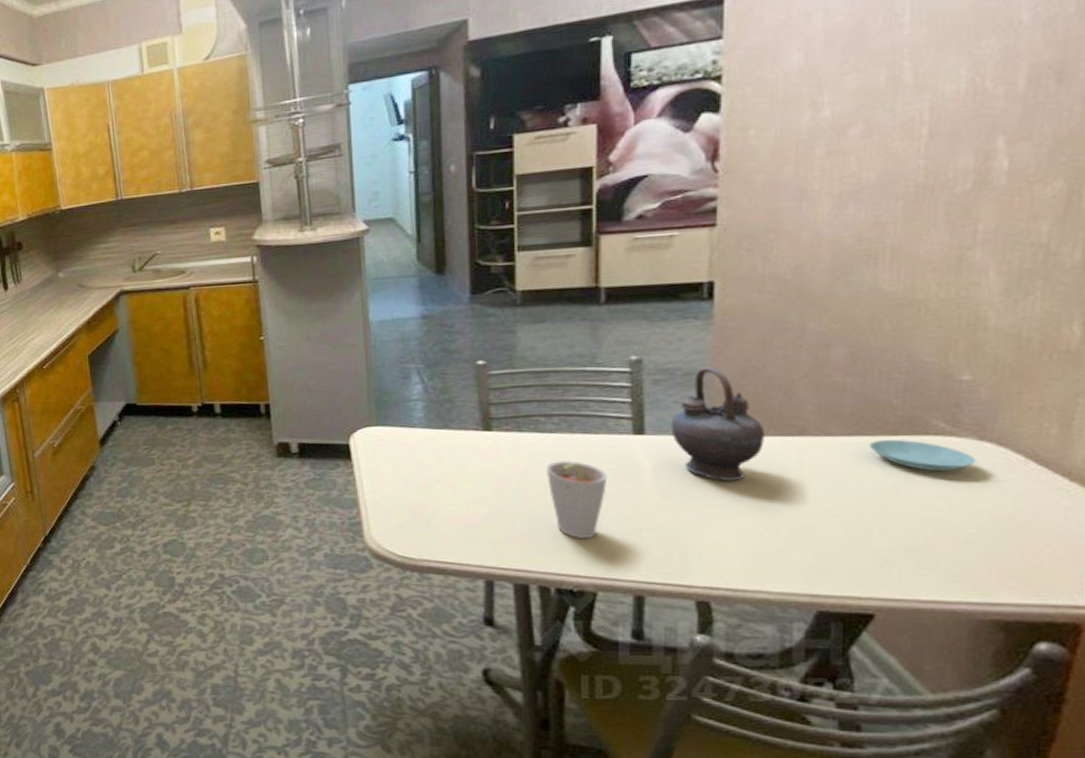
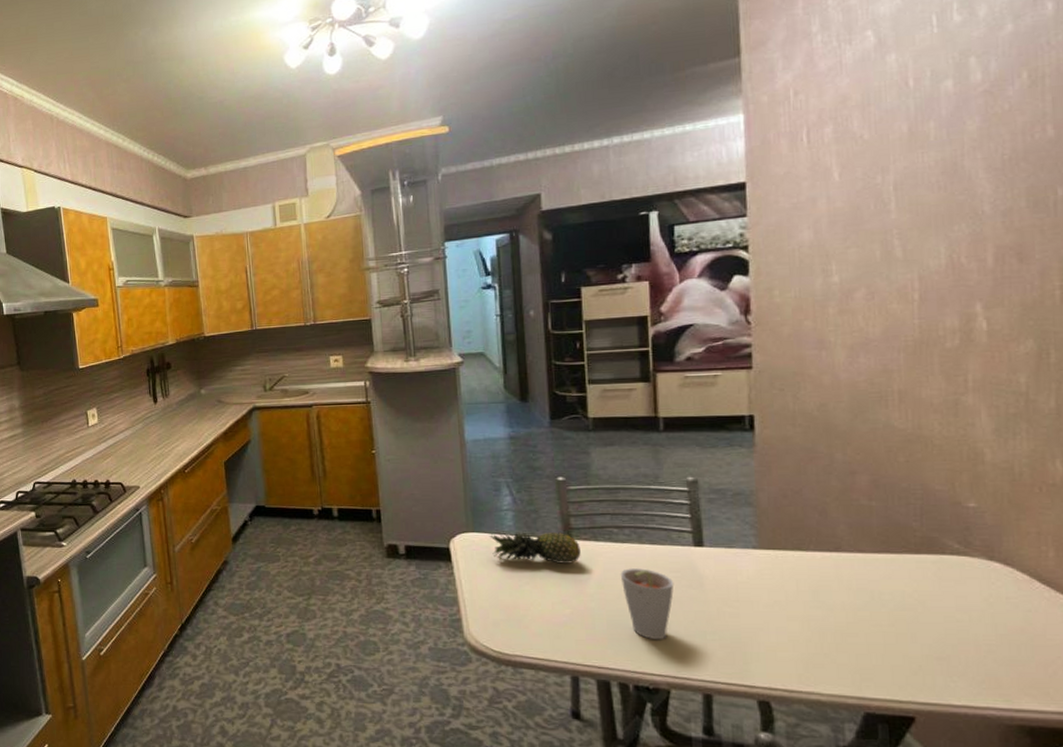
fruit: none [395,423,501,458] -> present [489,531,581,564]
teapot: present [671,366,764,481] -> none [725,488,806,590]
saucer: present [868,439,976,472] -> none [895,557,988,588]

